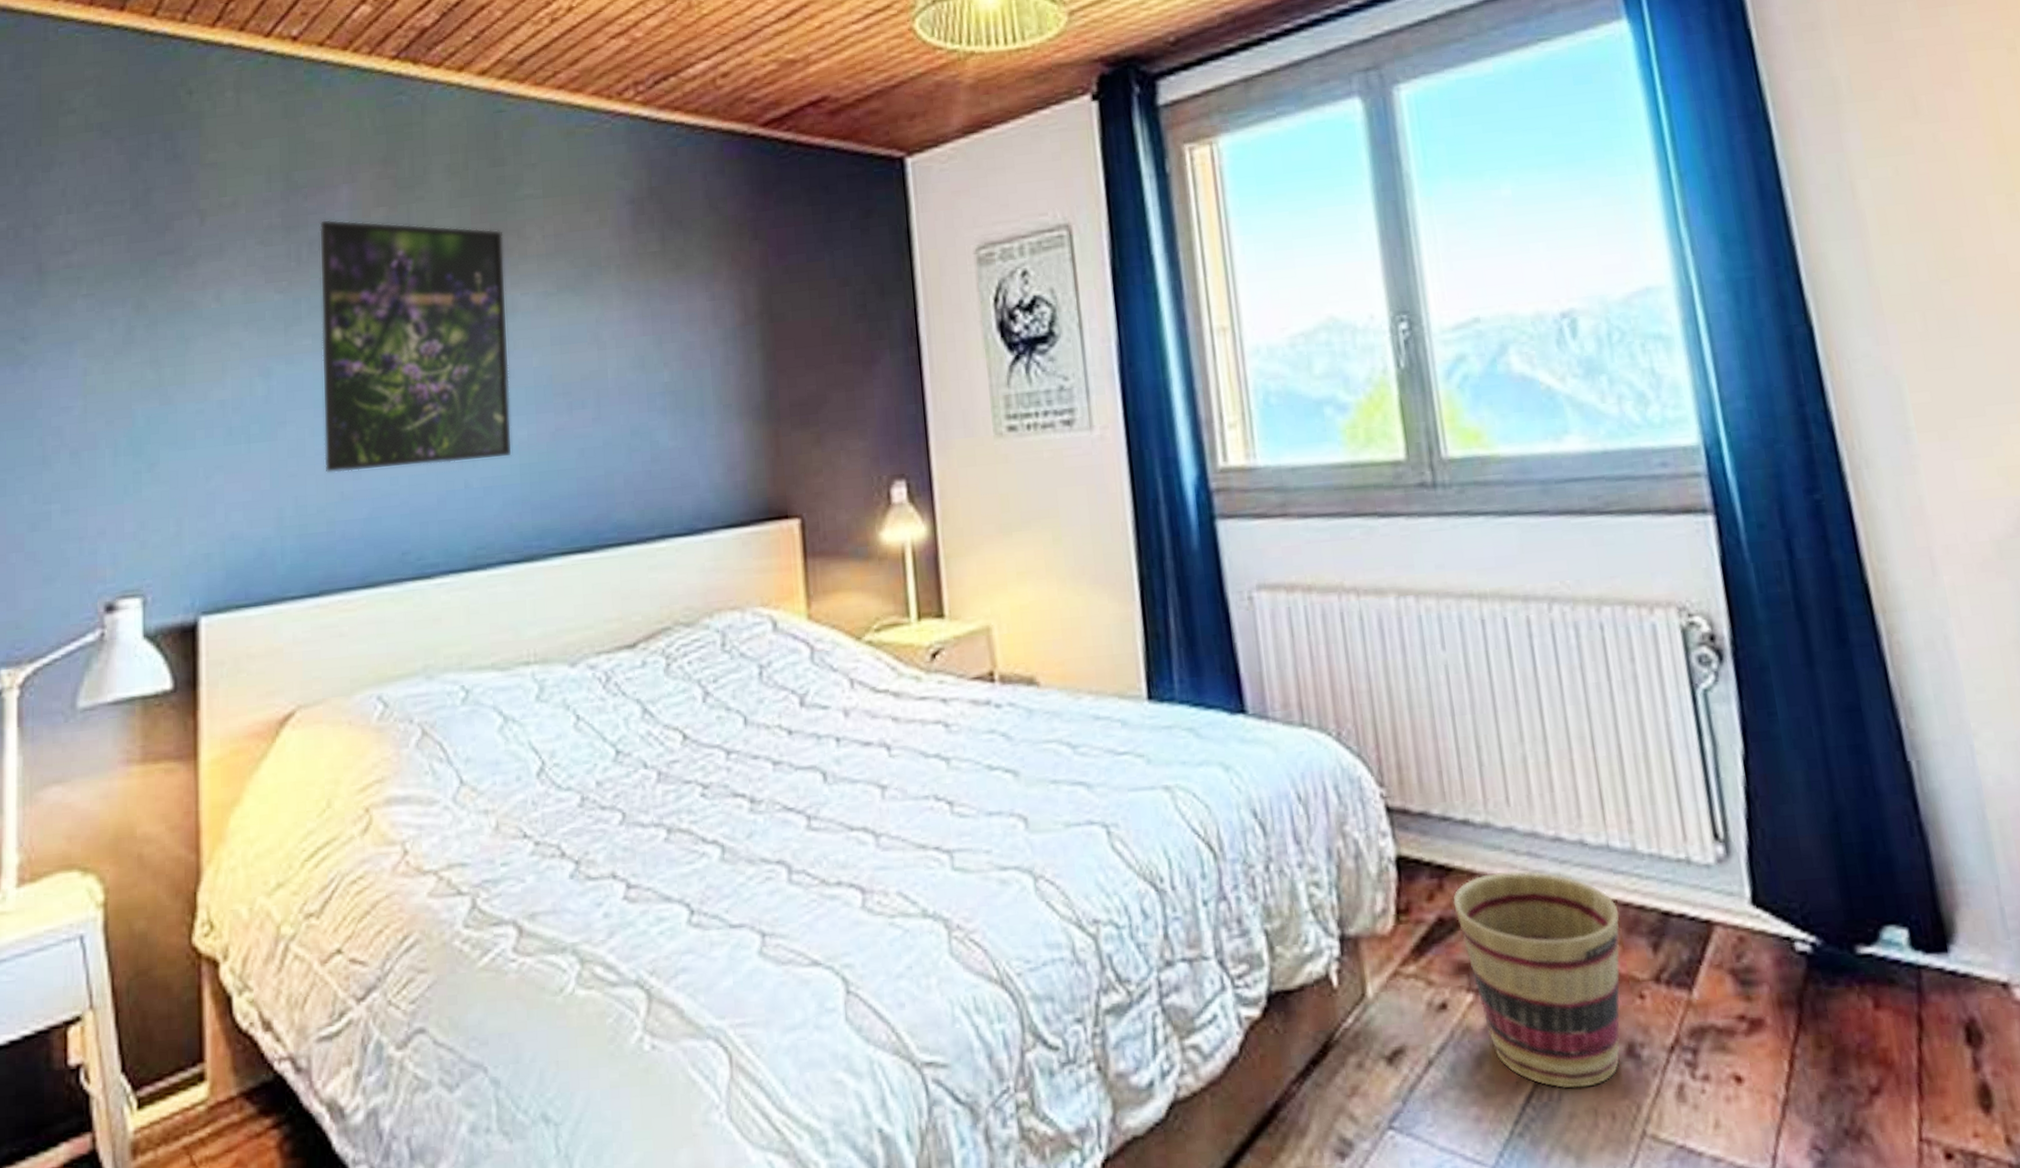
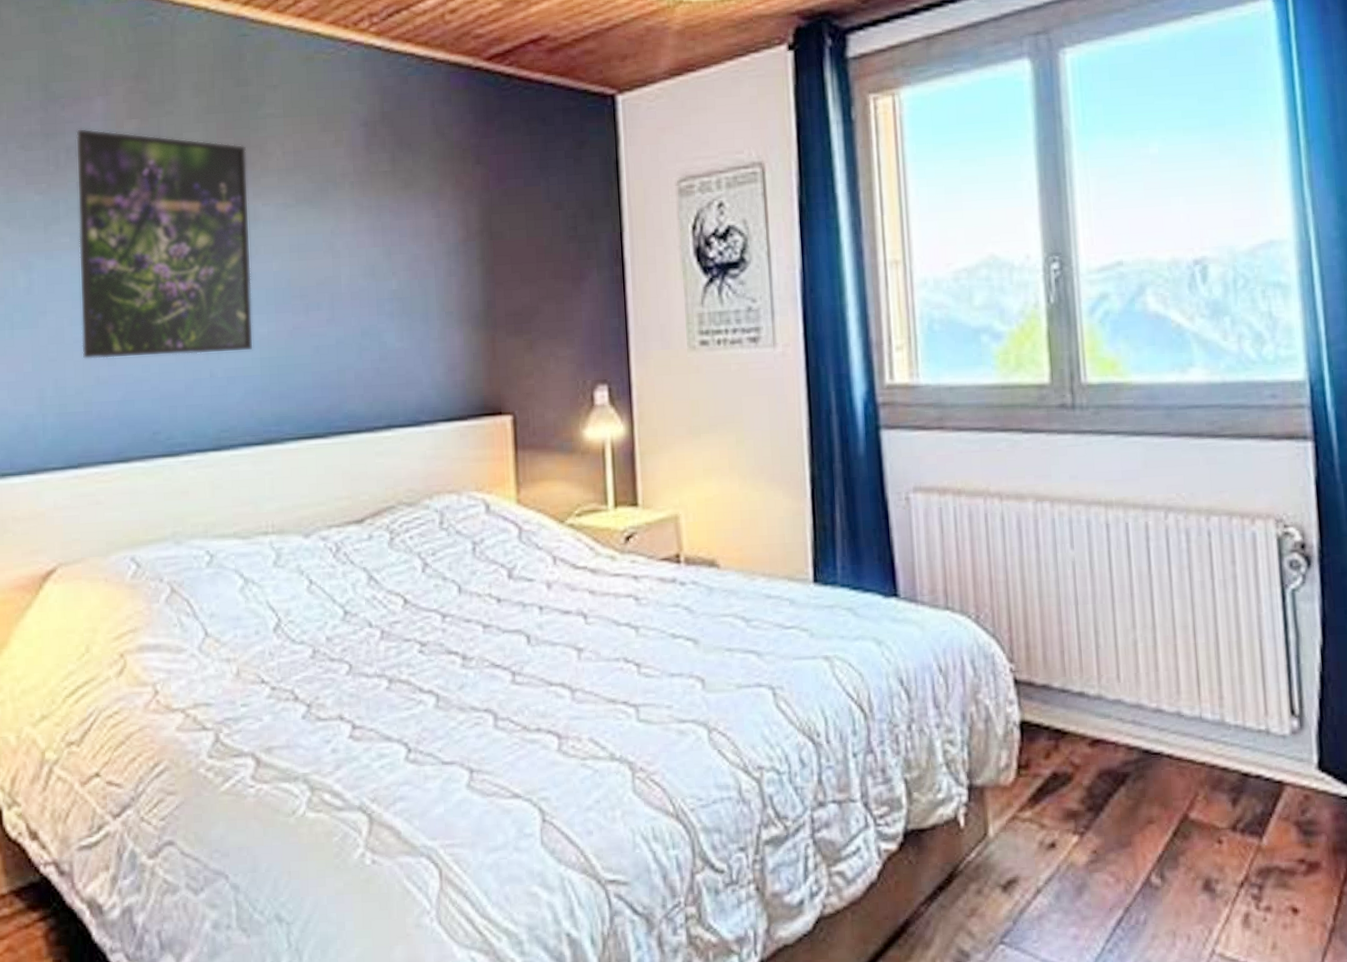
basket: present [1453,870,1620,1089] -> none [1066,735,1206,915]

